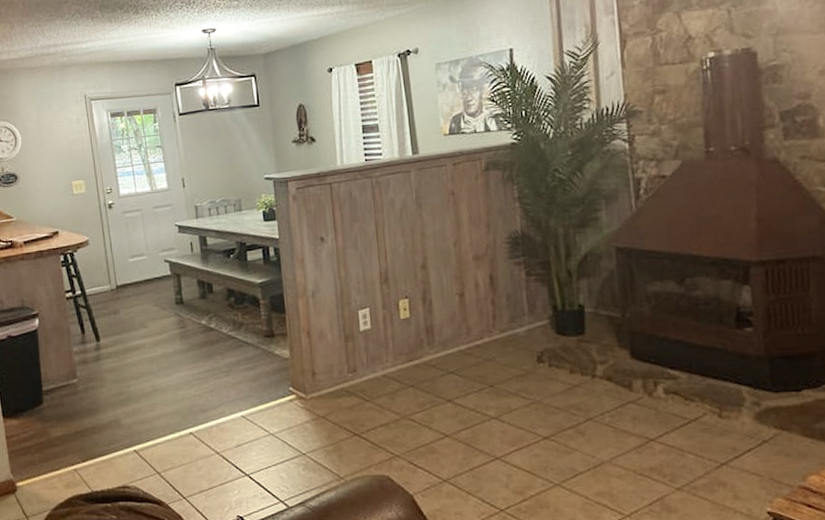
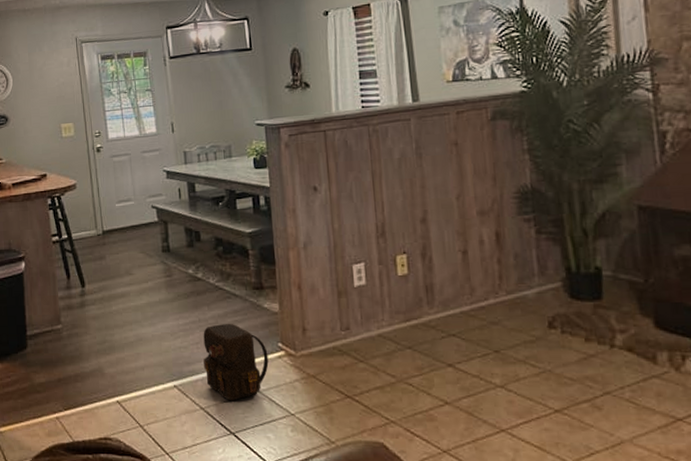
backpack: none [217,370,281,445] -> present [203,323,269,401]

